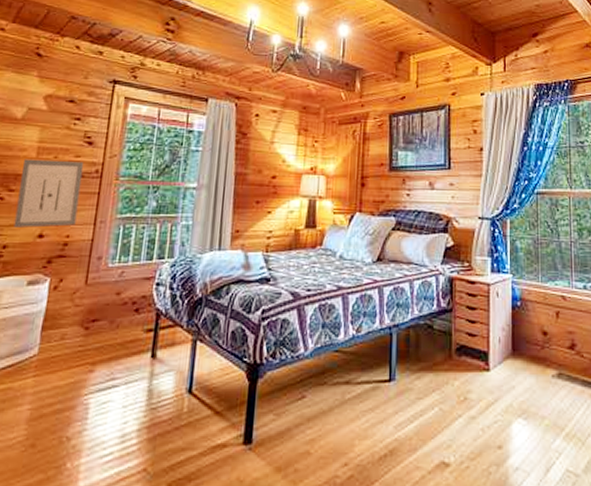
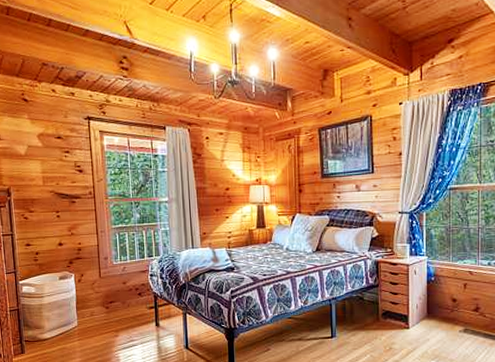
wall art: present [13,159,84,228] -> none [35,186,83,239]

